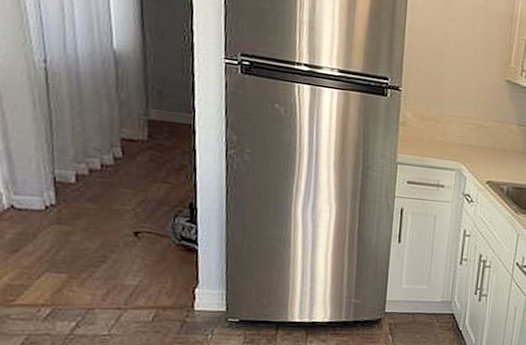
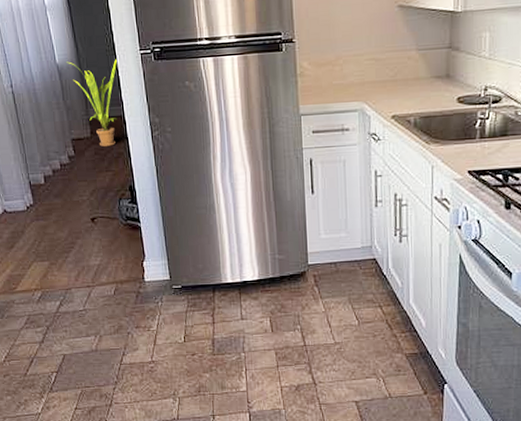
house plant: none [127,50,195,156] -> present [67,59,118,146]

